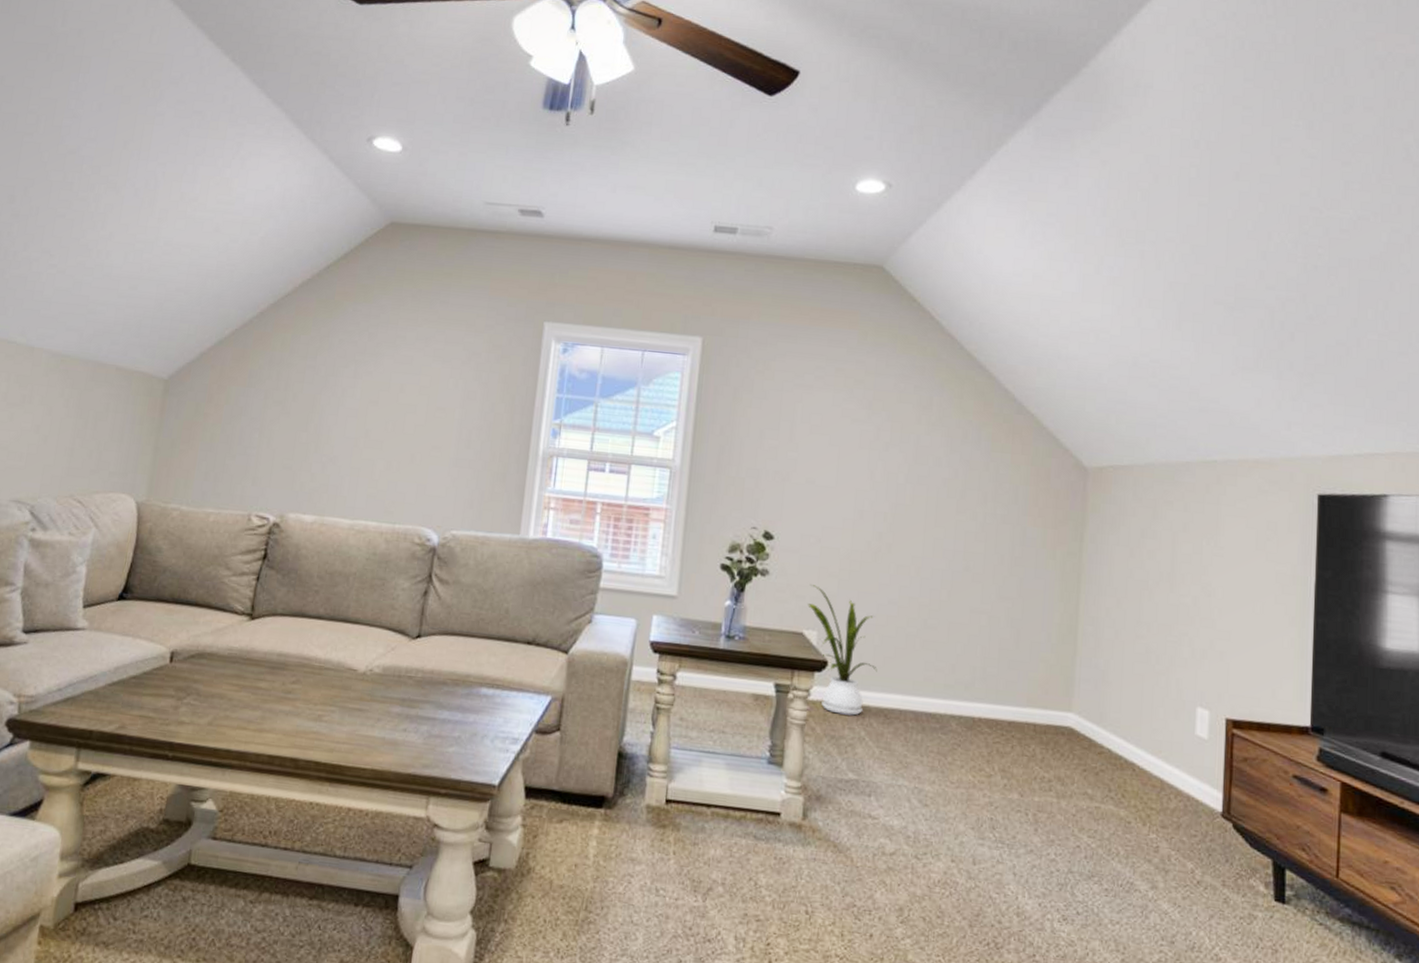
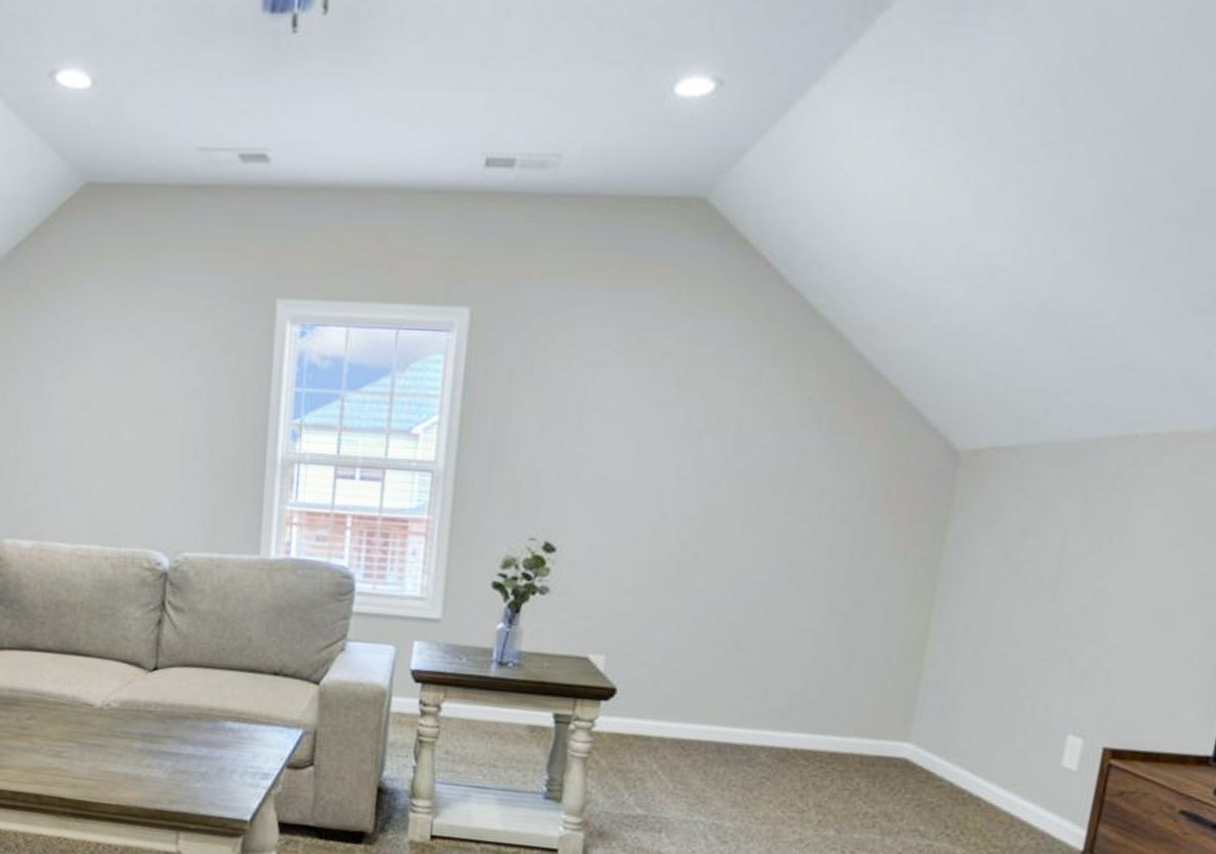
house plant: present [808,584,877,716] -> none [595,603,675,748]

